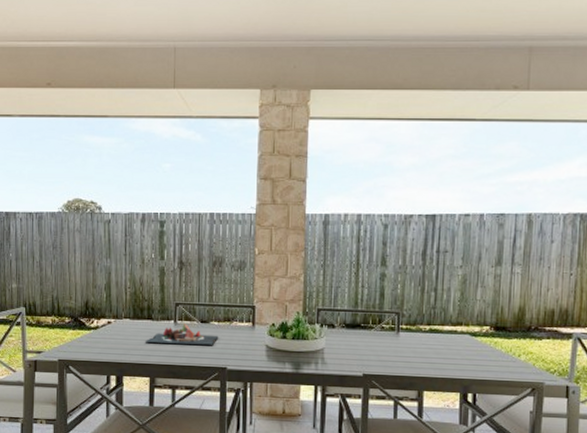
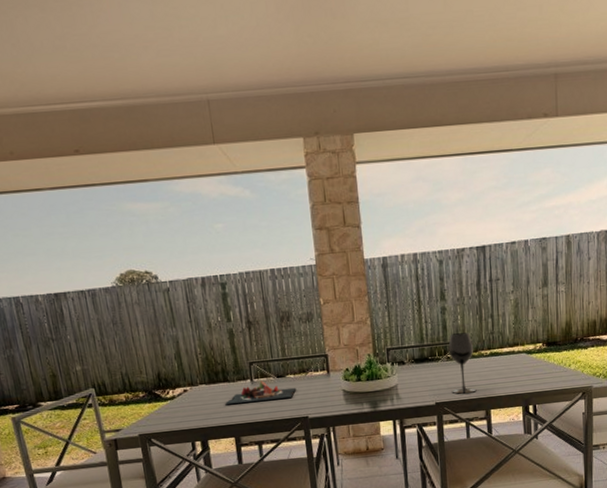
wineglass: none [383,303,412,369] -> present [448,332,477,394]

